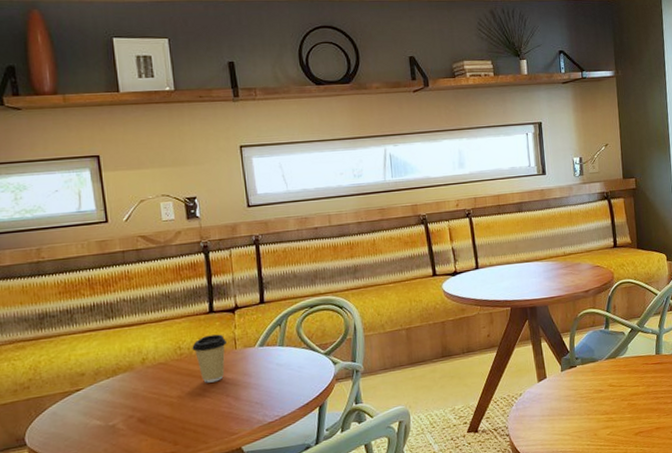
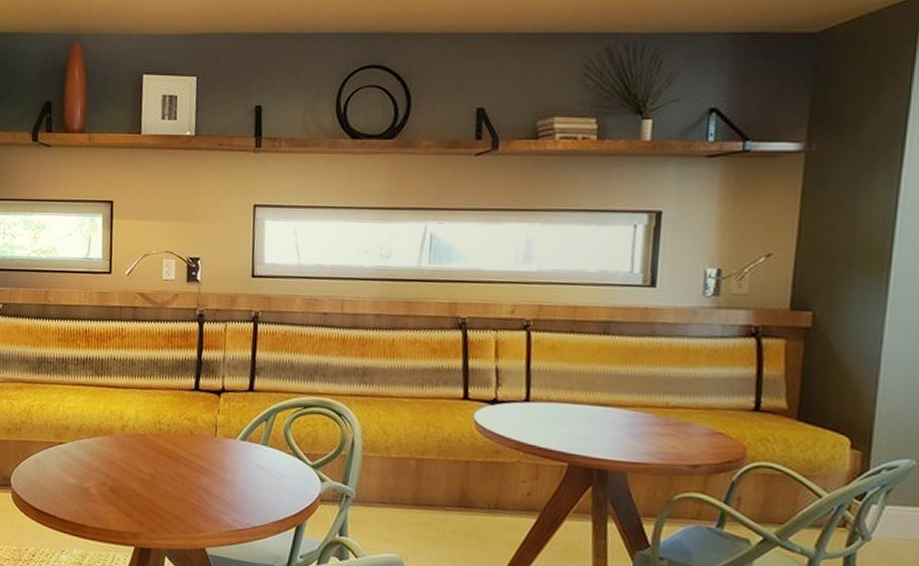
coffee cup: present [192,334,227,383] -> none [171,415,207,469]

